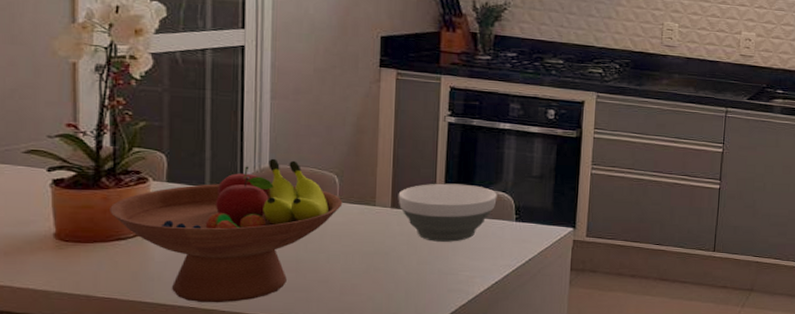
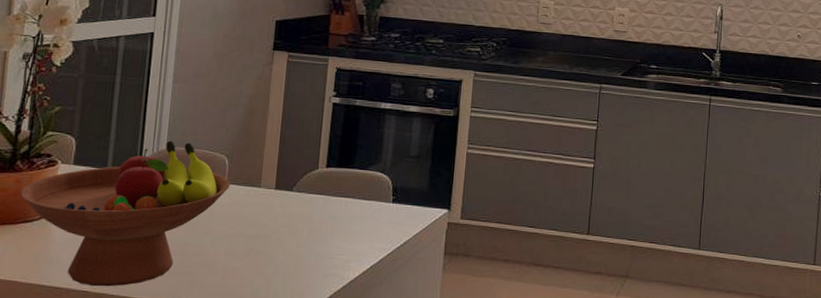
bowl: present [398,183,497,242] -> none [282,164,376,224]

